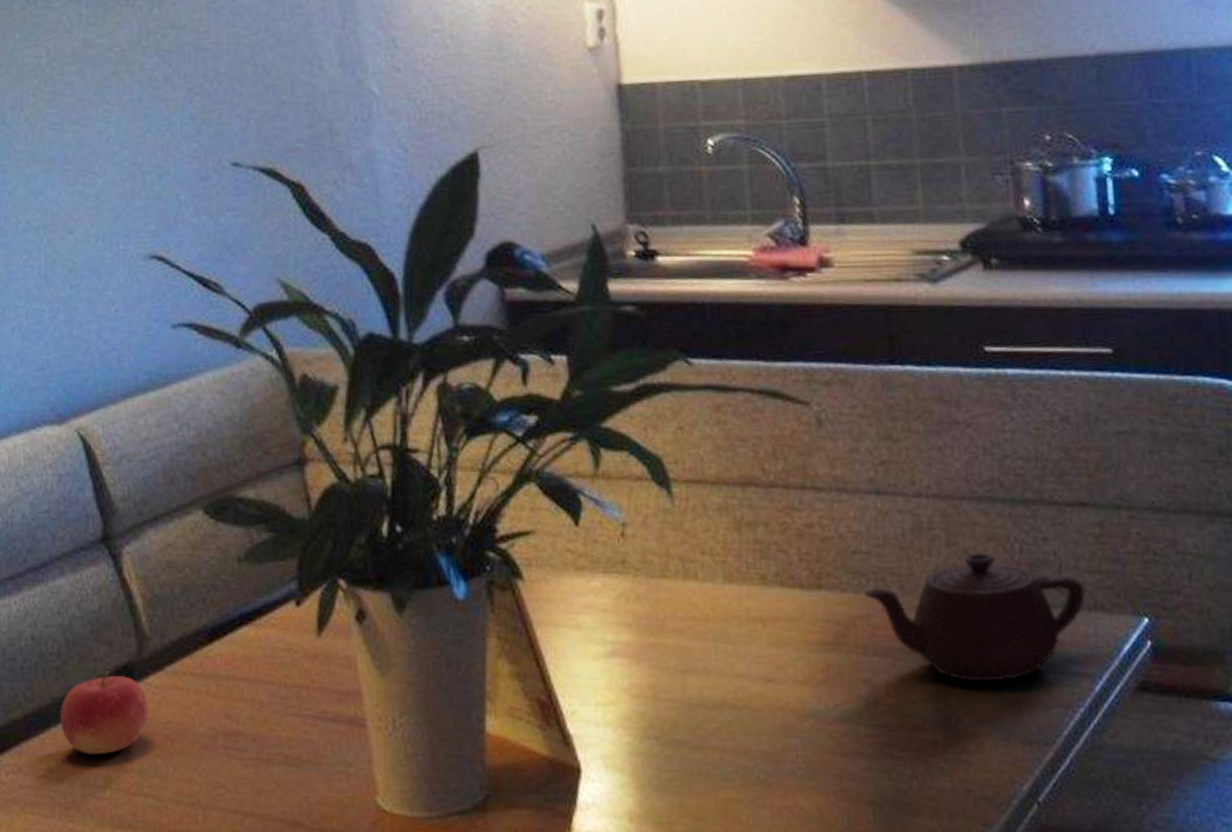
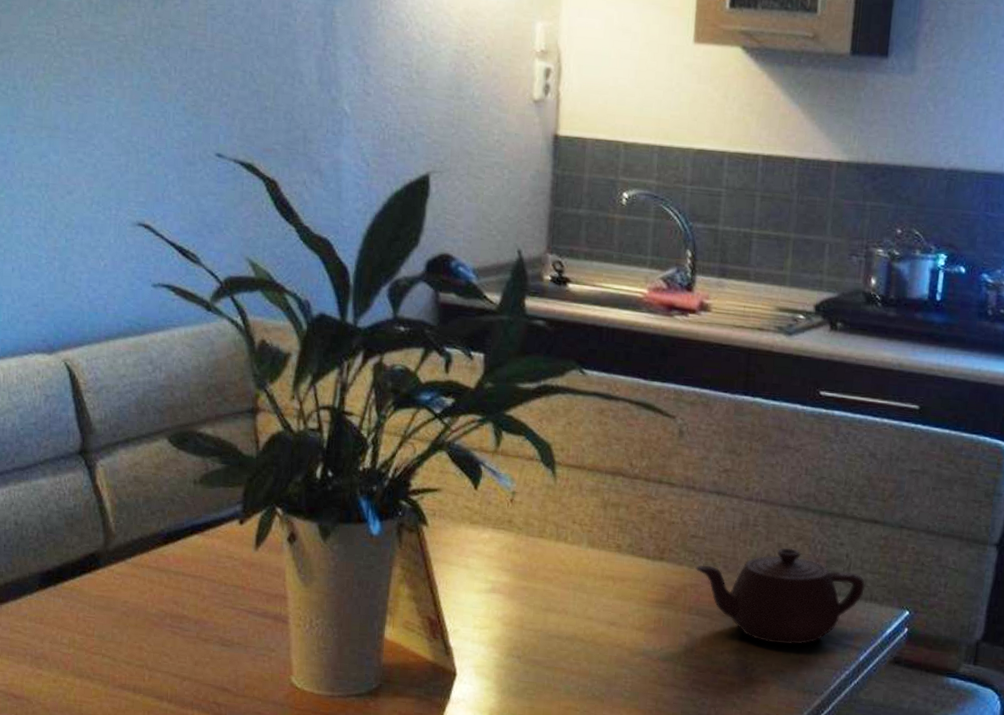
fruit: present [59,671,149,754] -> none [35,556,110,621]

